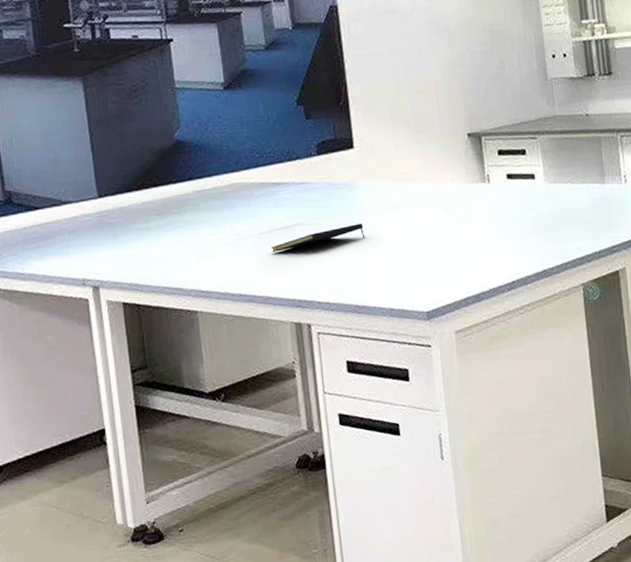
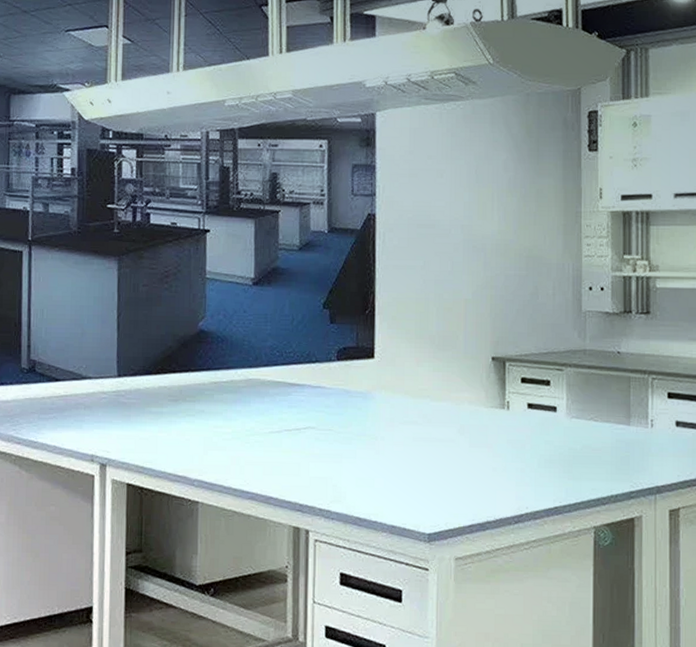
notepad: present [270,223,366,252] -> none [279,435,375,453]

